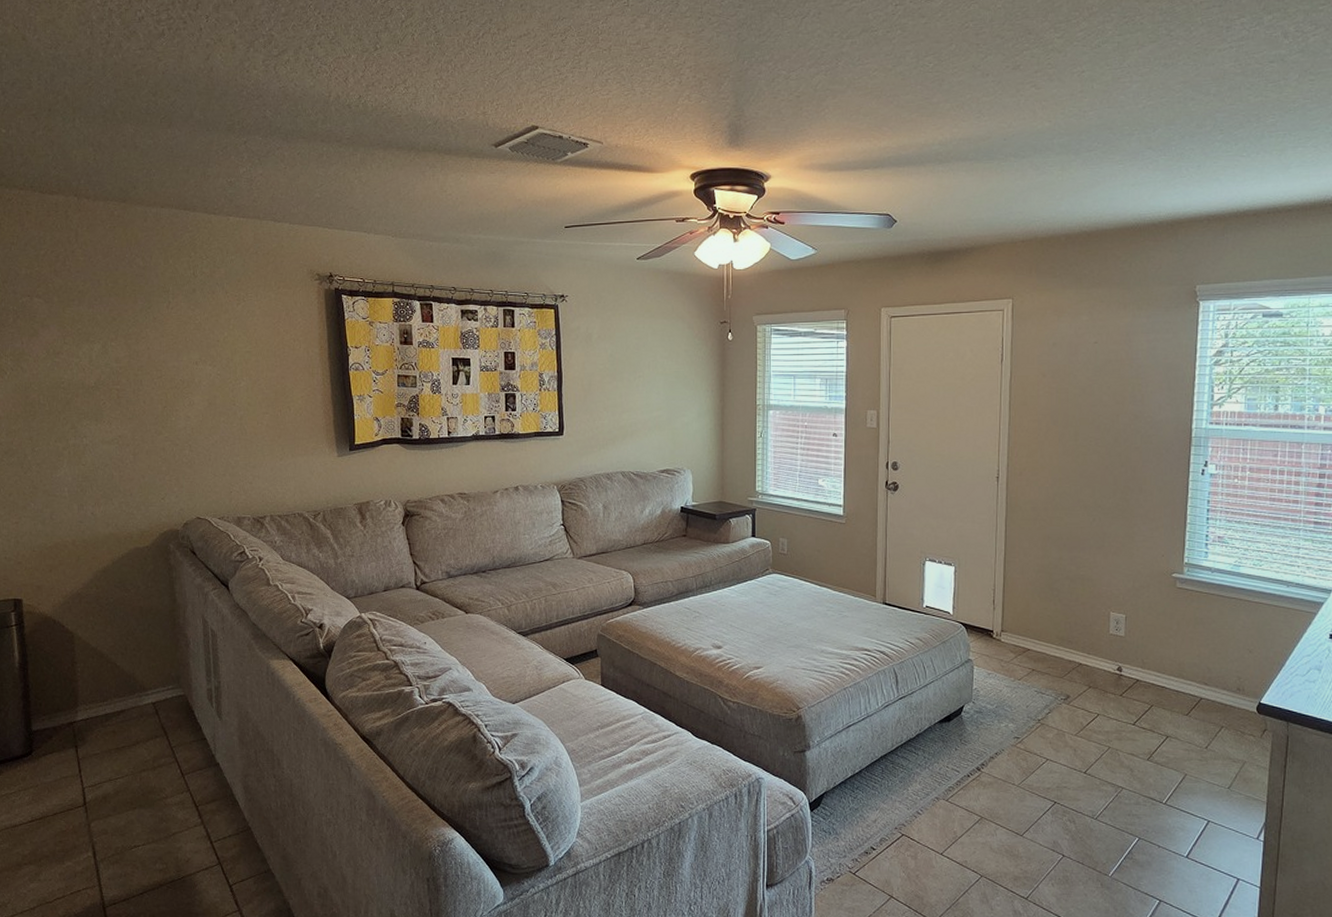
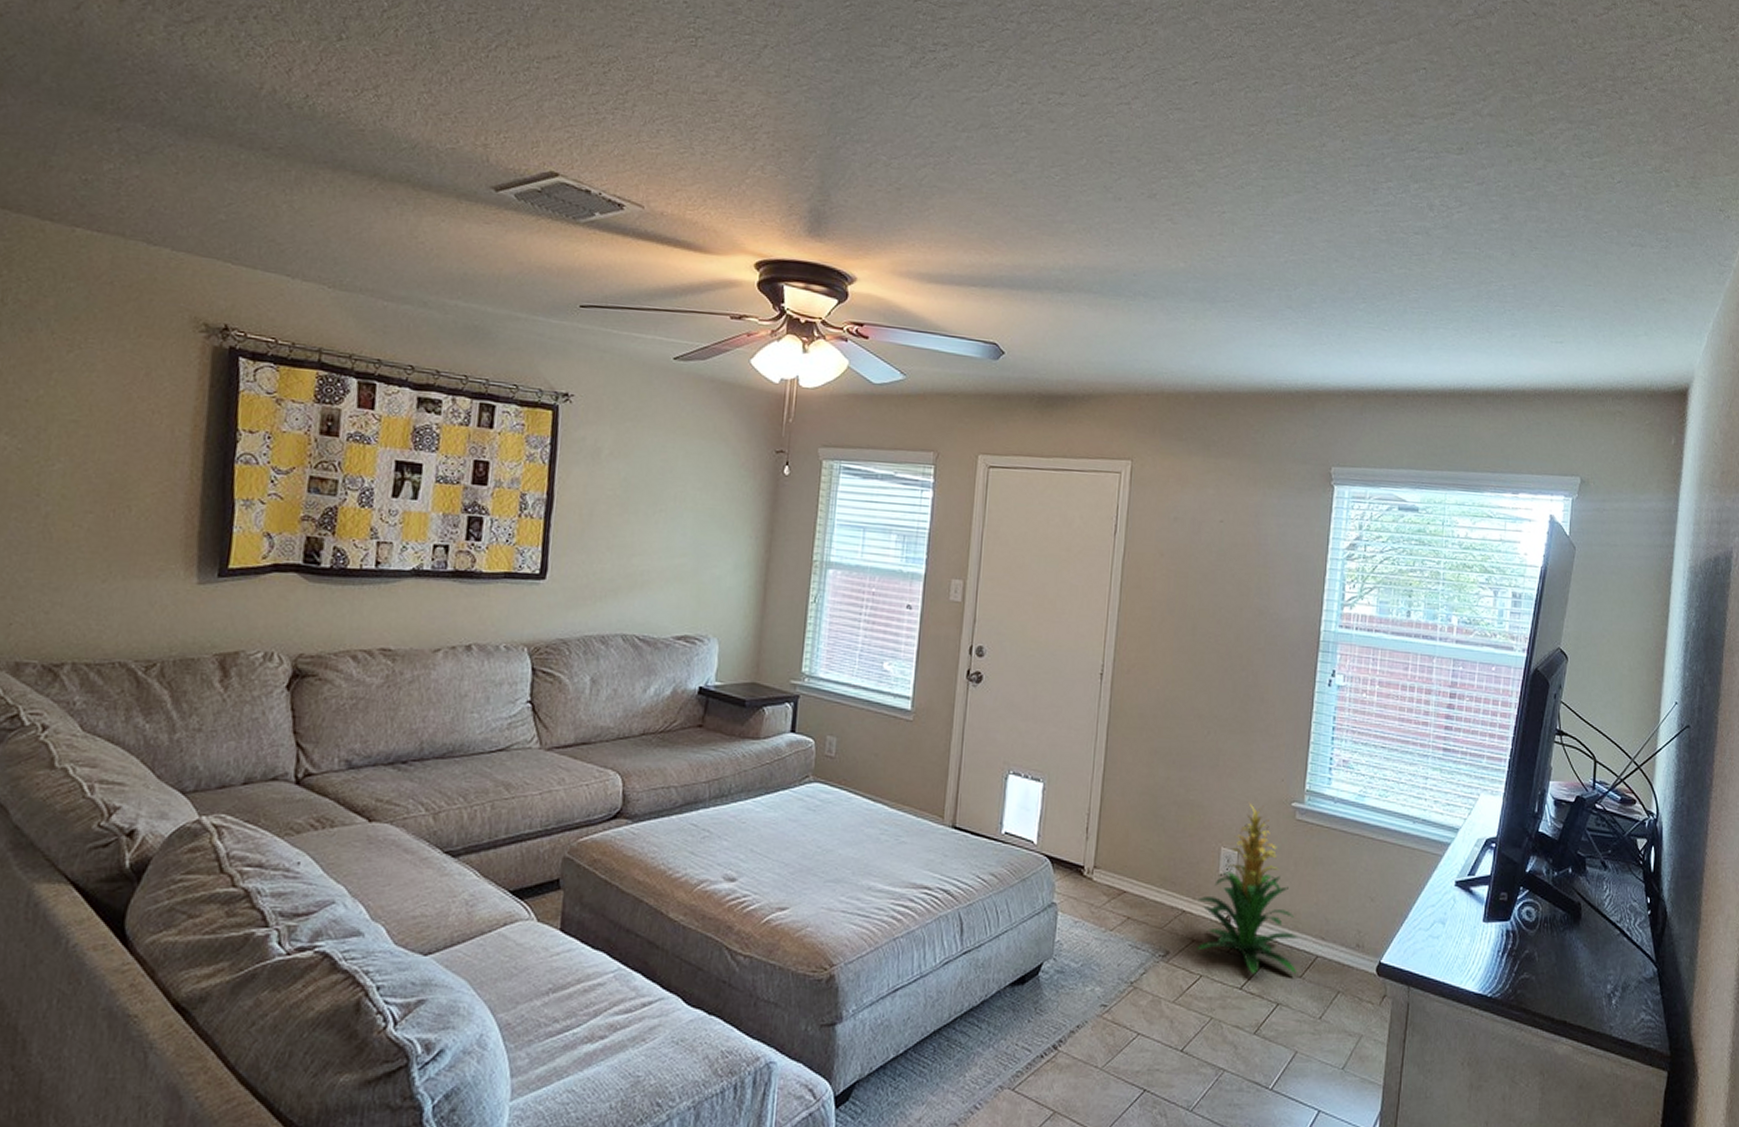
indoor plant: none [1092,576,1184,713] -> present [1197,803,1298,974]

